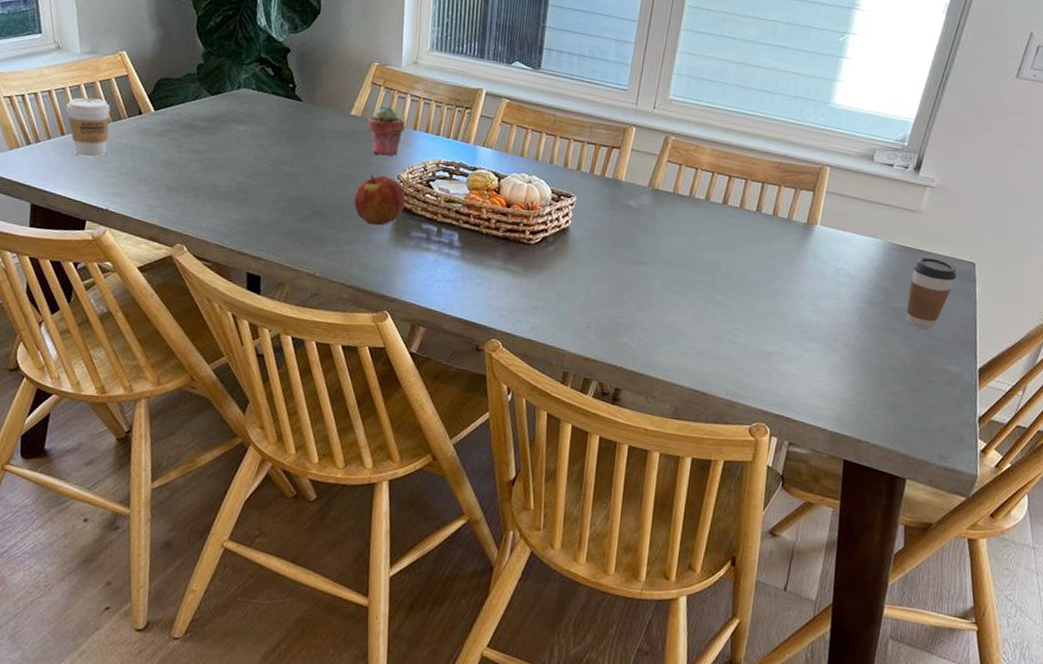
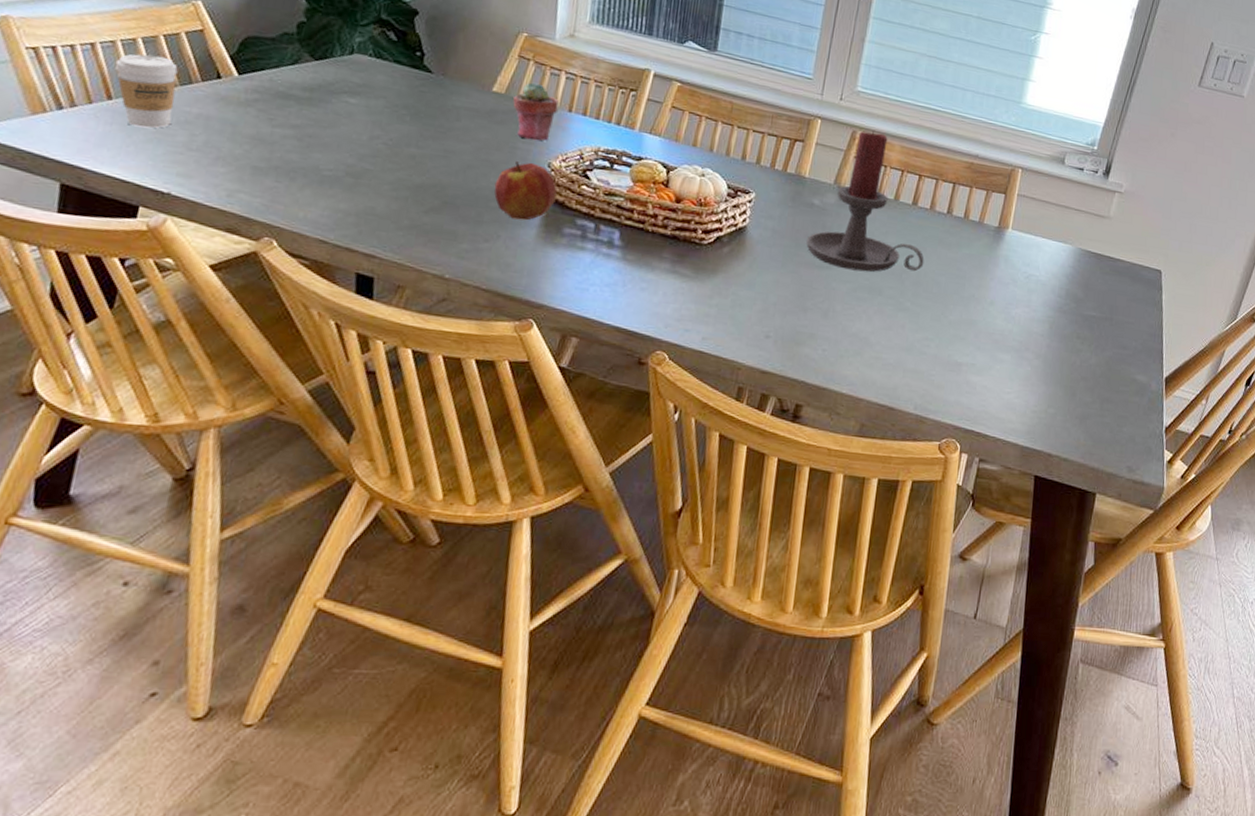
candle holder: none [623,136,735,268] -> present [806,131,925,272]
coffee cup: present [906,257,956,329] -> none [1096,264,1144,338]

